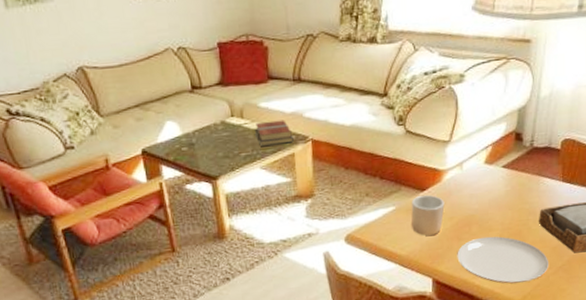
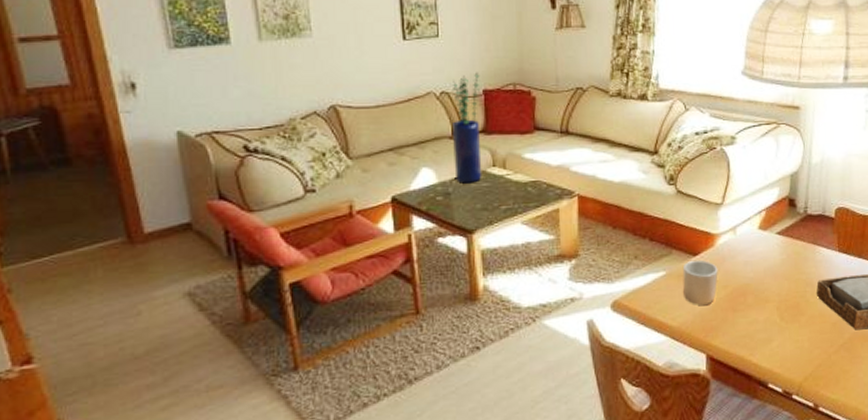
vase: none [188,25,222,134] -> present [451,72,482,184]
books: present [254,119,294,147] -> none [516,172,559,201]
plate: present [457,236,549,284] -> none [732,308,830,363]

